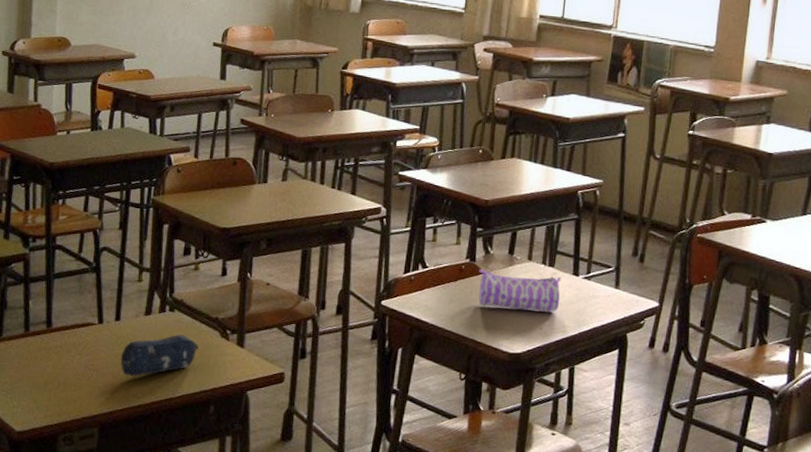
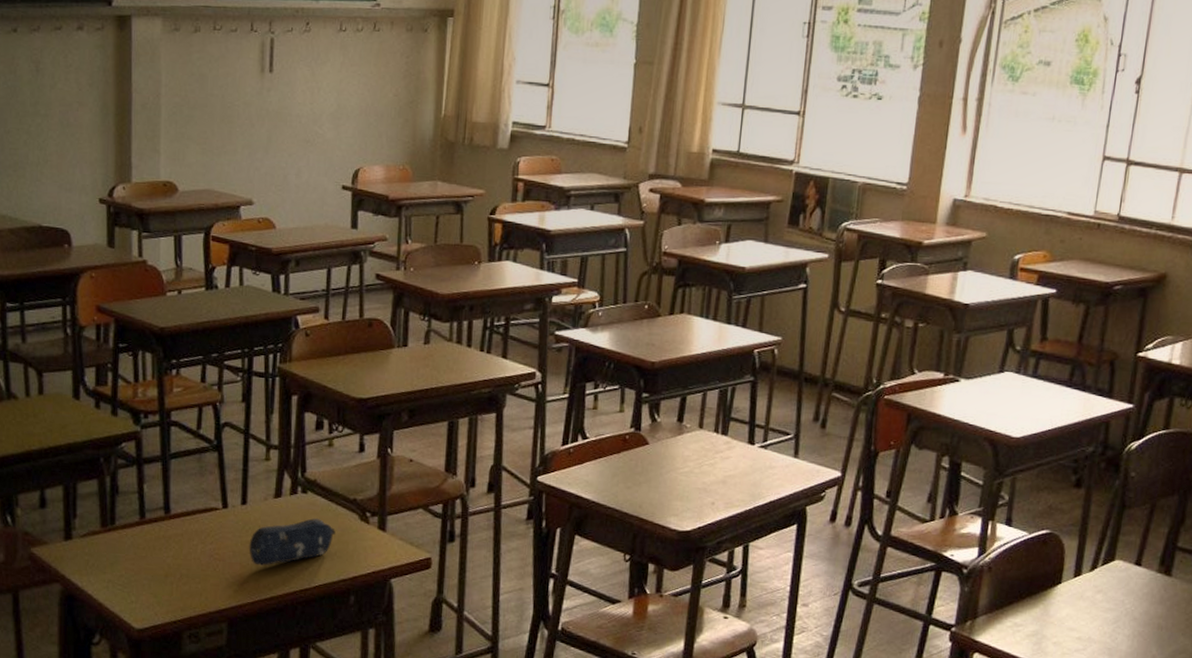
pencil case: present [478,270,561,312] -> none [644,440,735,485]

